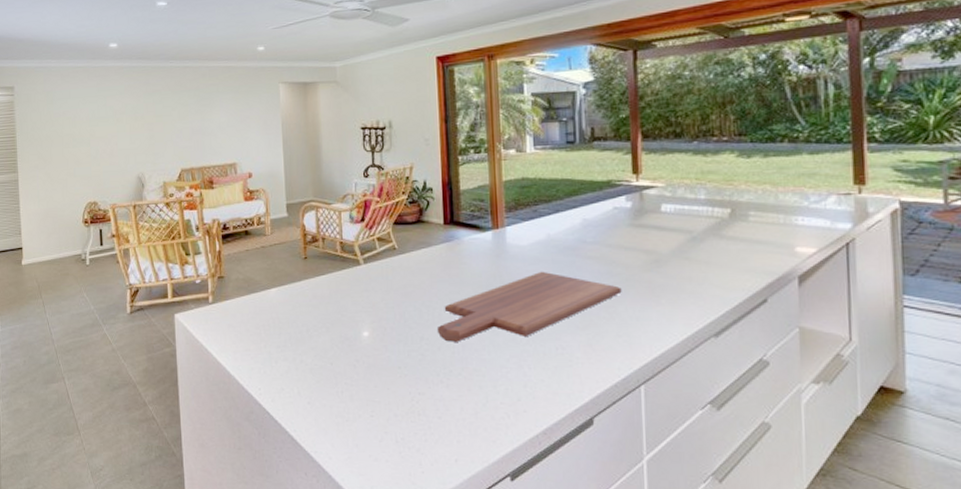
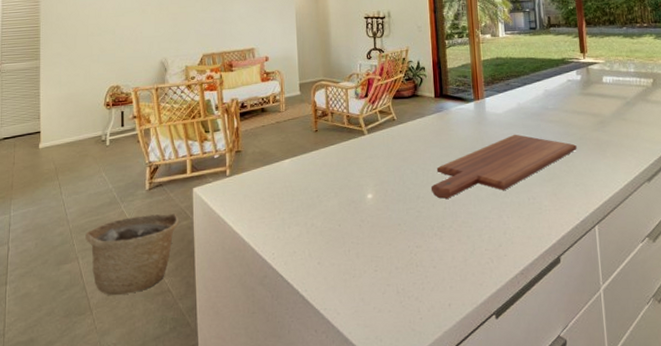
basket: none [70,339,161,419] -> present [85,213,179,296]

